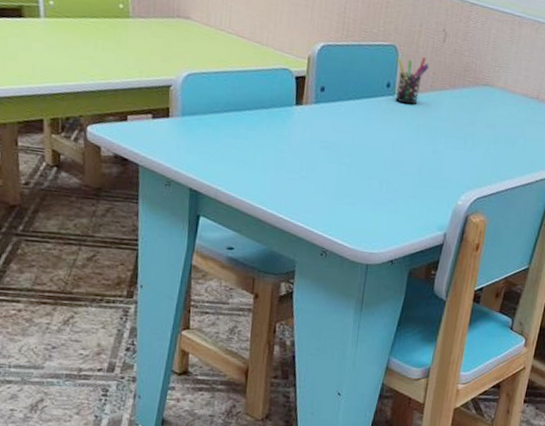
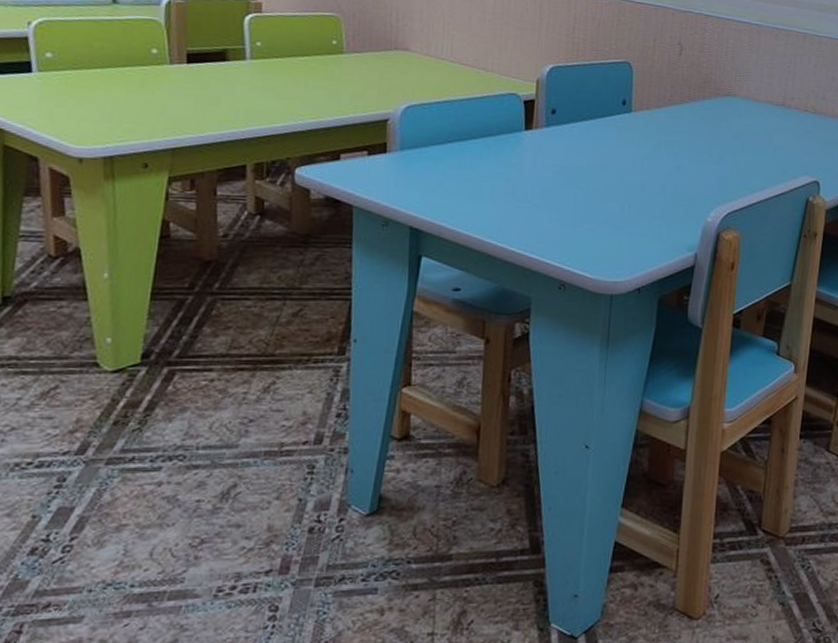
pen holder: present [395,57,429,105] -> none [631,72,667,121]

